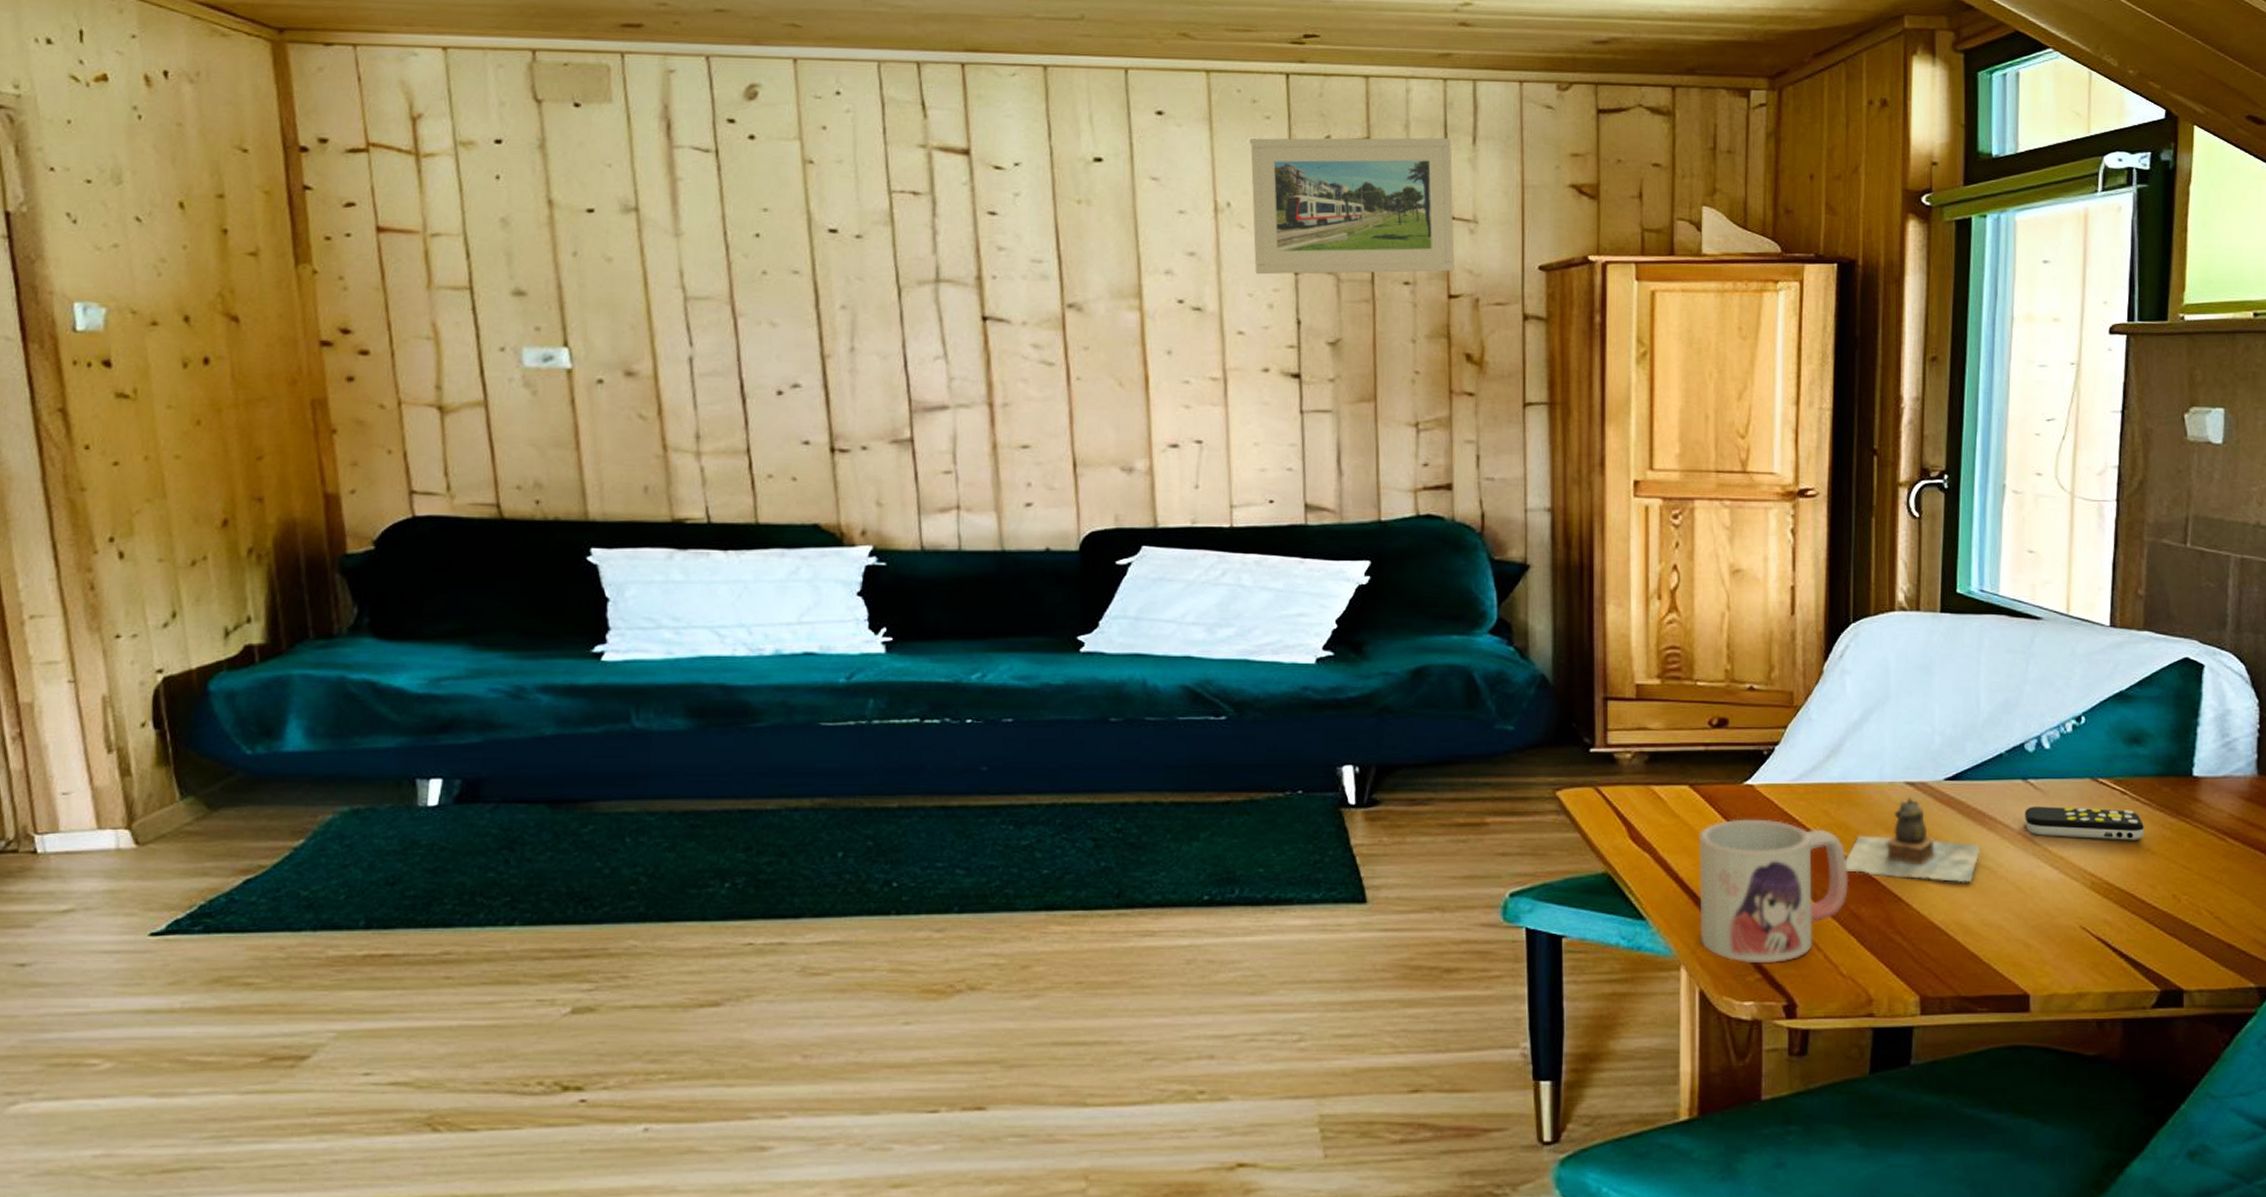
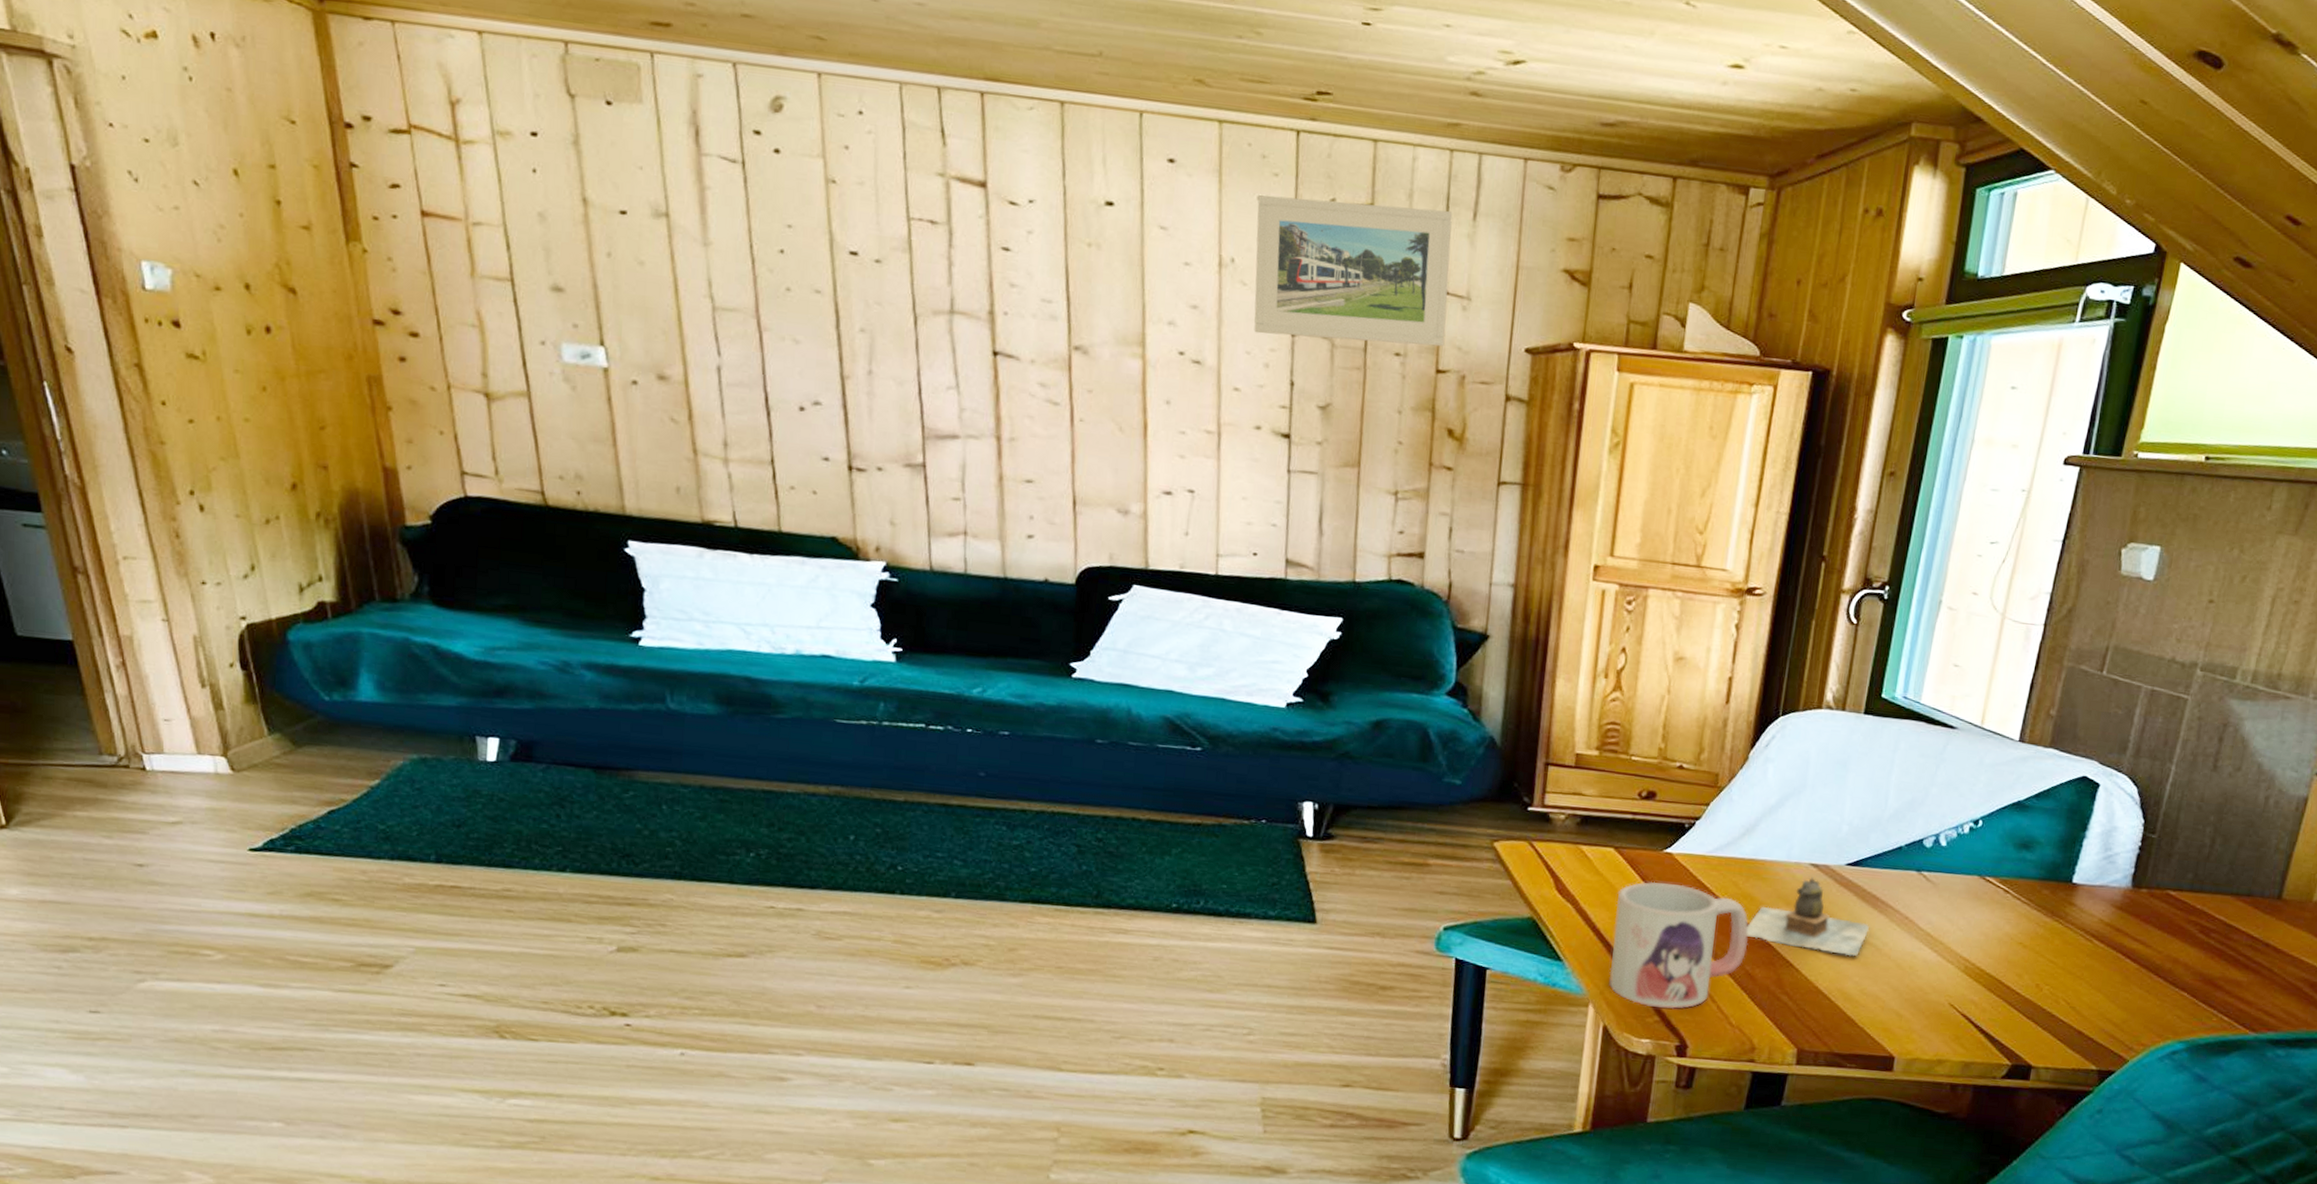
remote control: present [2025,806,2144,841] -> none [1913,895,2021,934]

